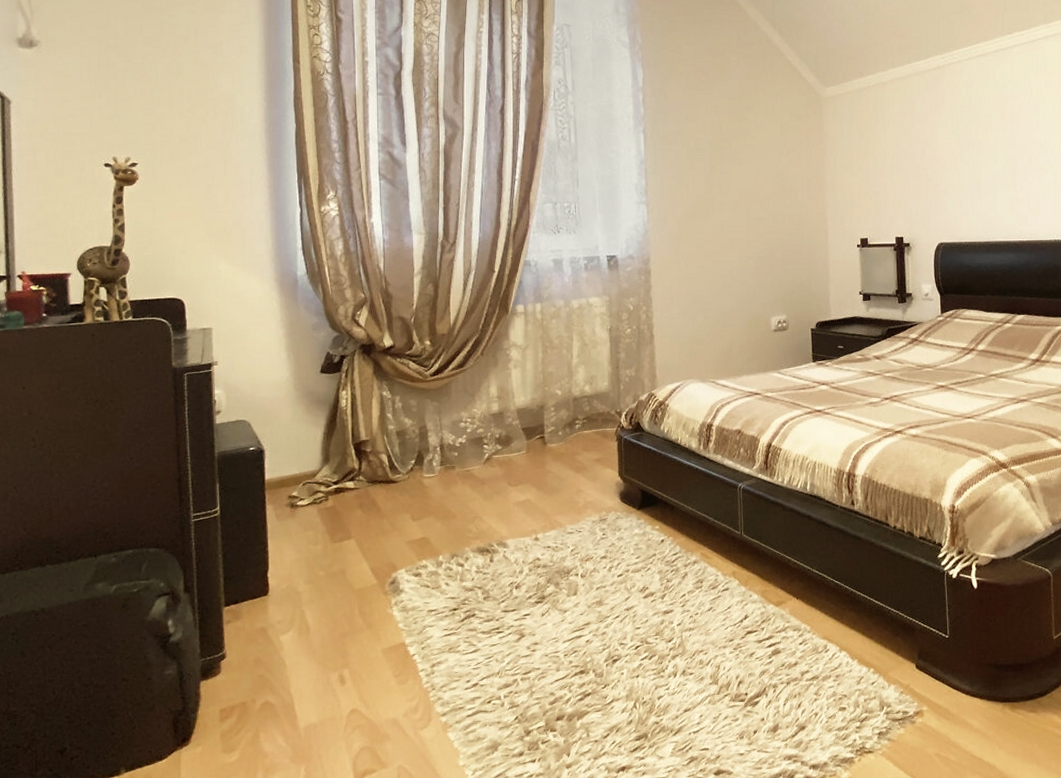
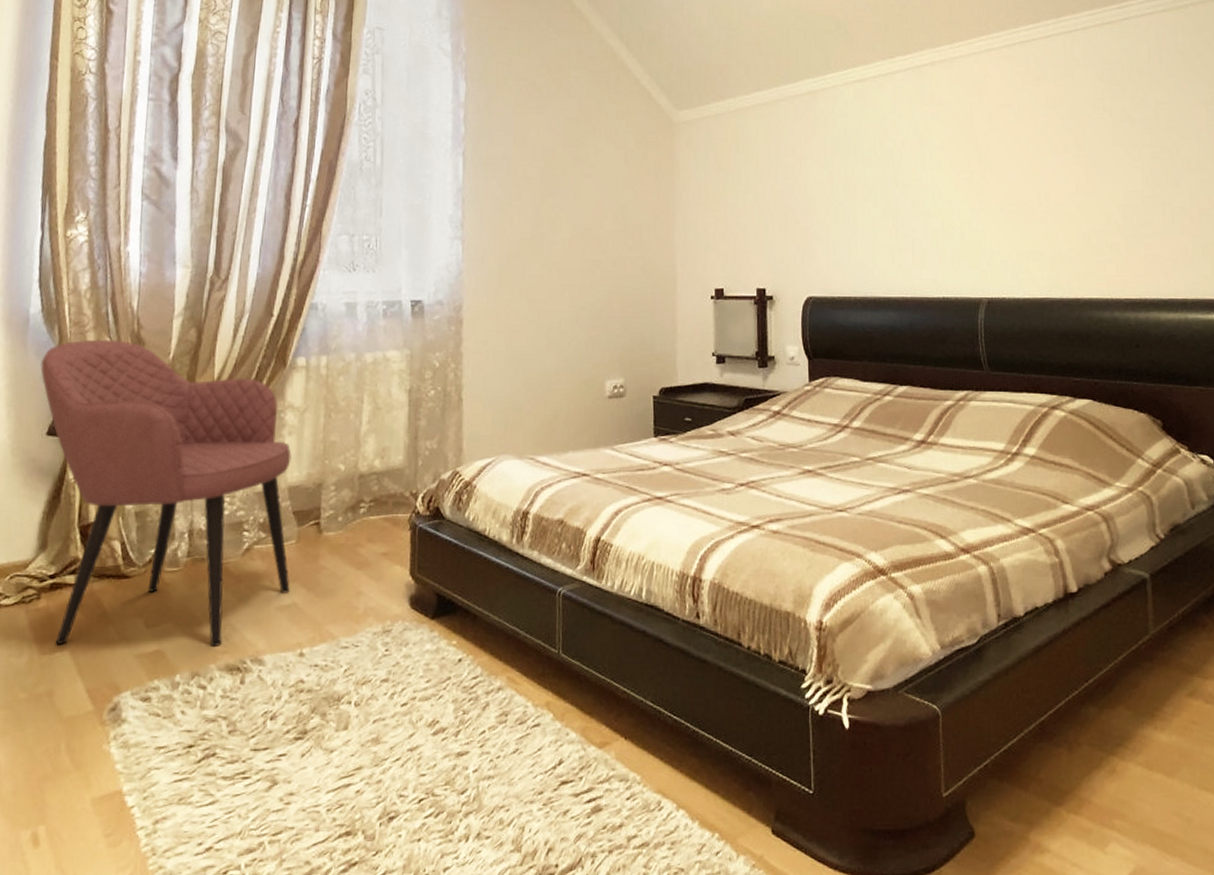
armchair: none [310,295,524,534] -> present [40,339,292,646]

